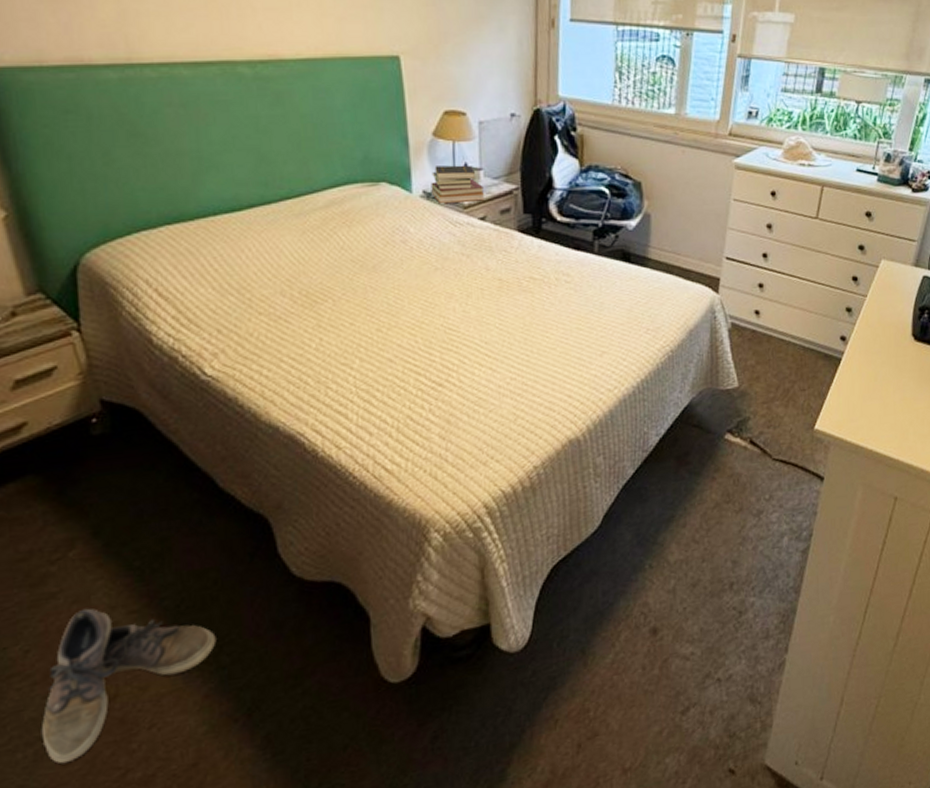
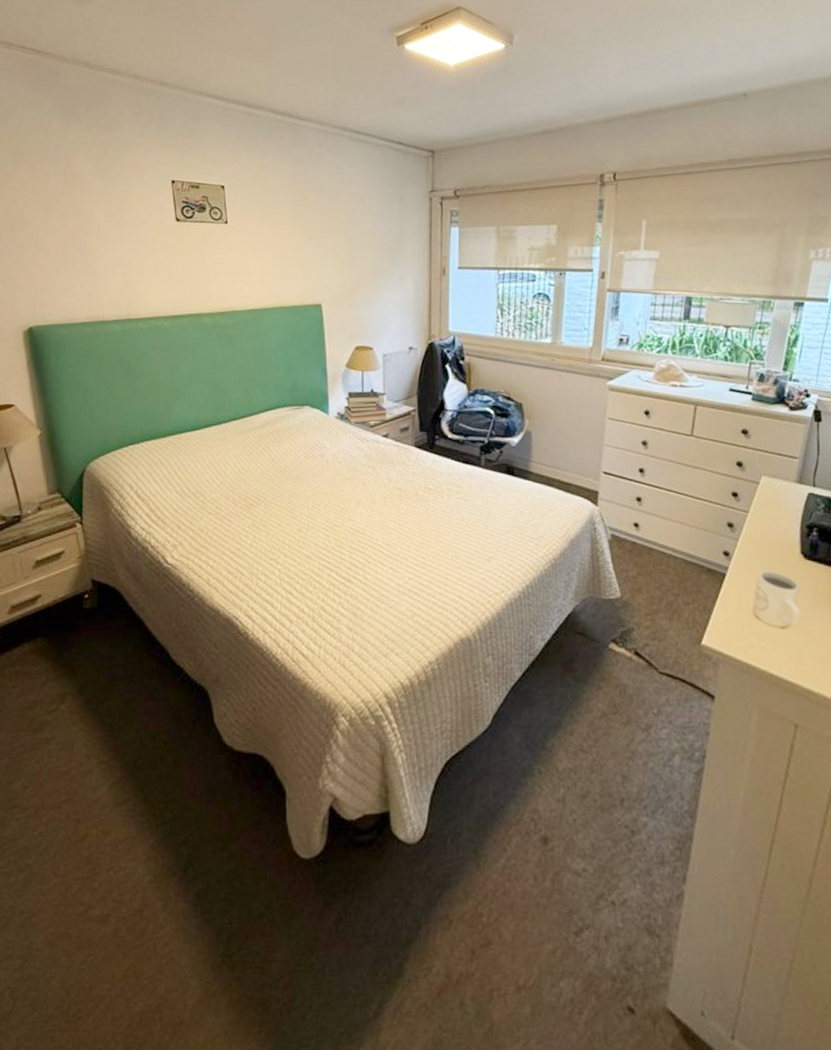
shoe: present [41,608,217,764] -> none [30,755,163,892]
mug: none [864,353,909,408] -> present [752,570,802,628]

